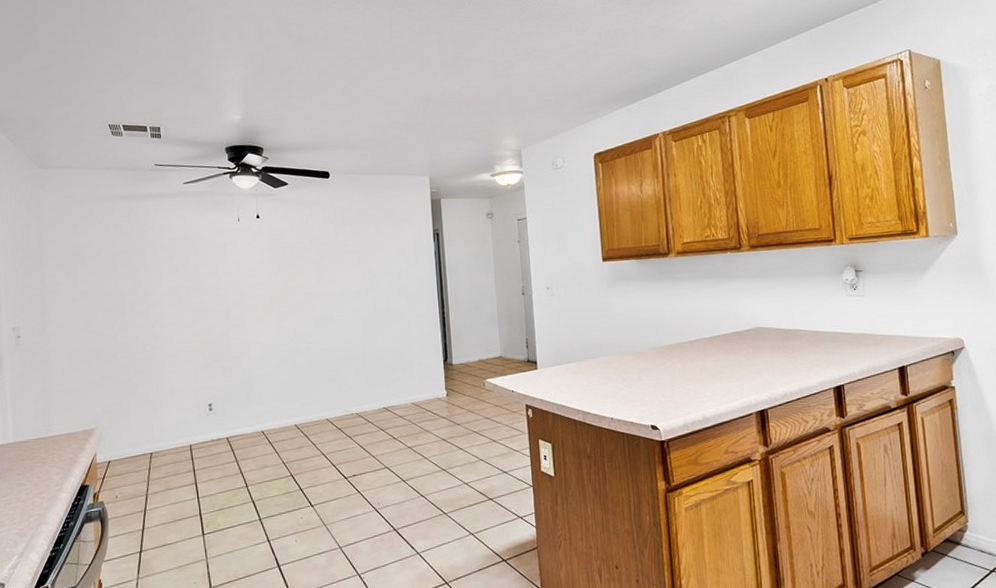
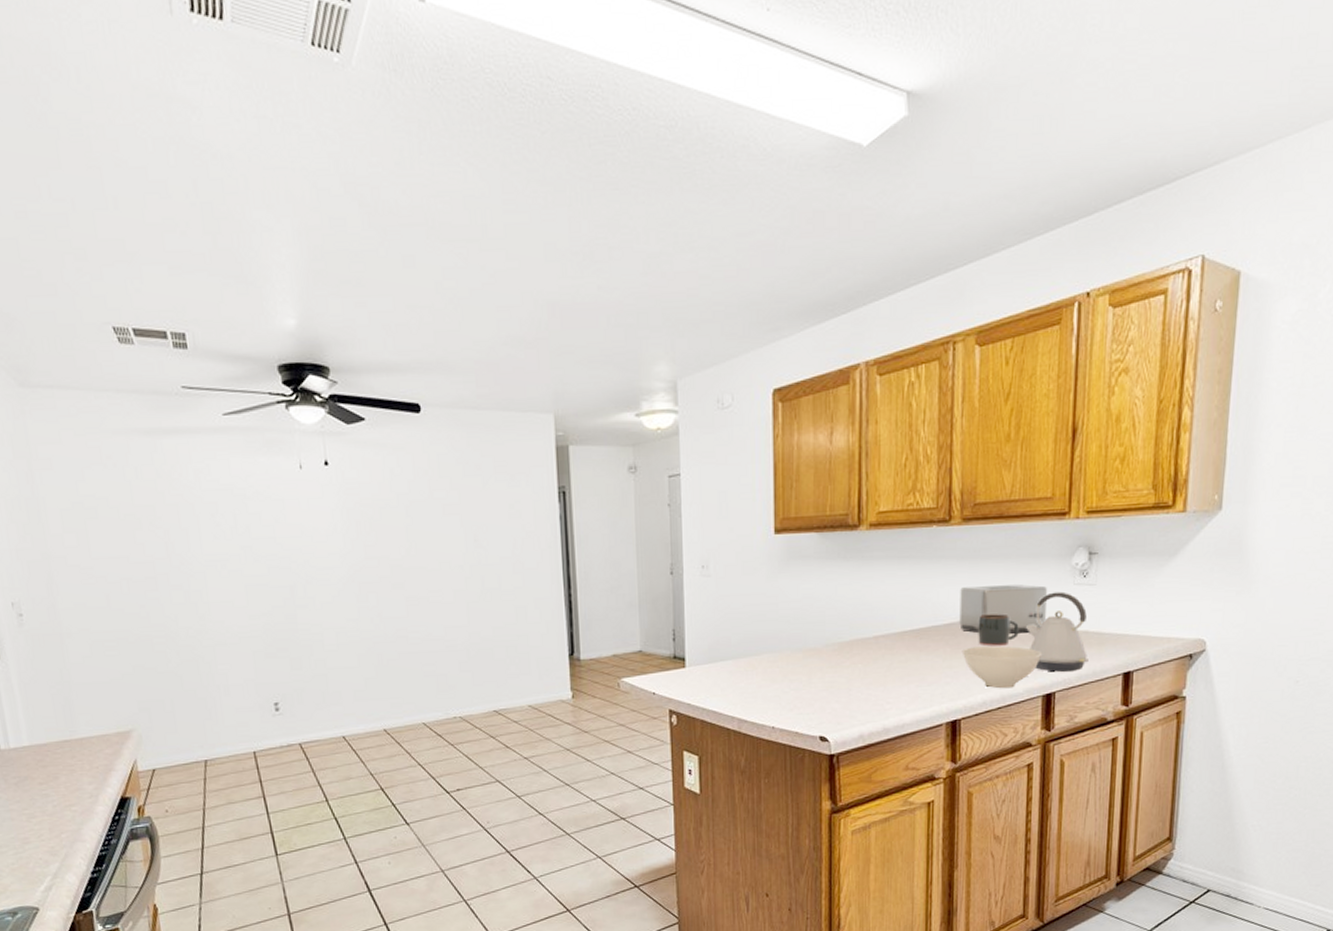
toaster: none [755,296,828,337] -> present [959,584,1047,634]
bowl: none [762,347,829,383] -> present [961,646,1043,689]
mug: none [772,320,807,348] -> present [978,614,1019,646]
kettle: none [812,302,868,369] -> present [1026,591,1089,673]

